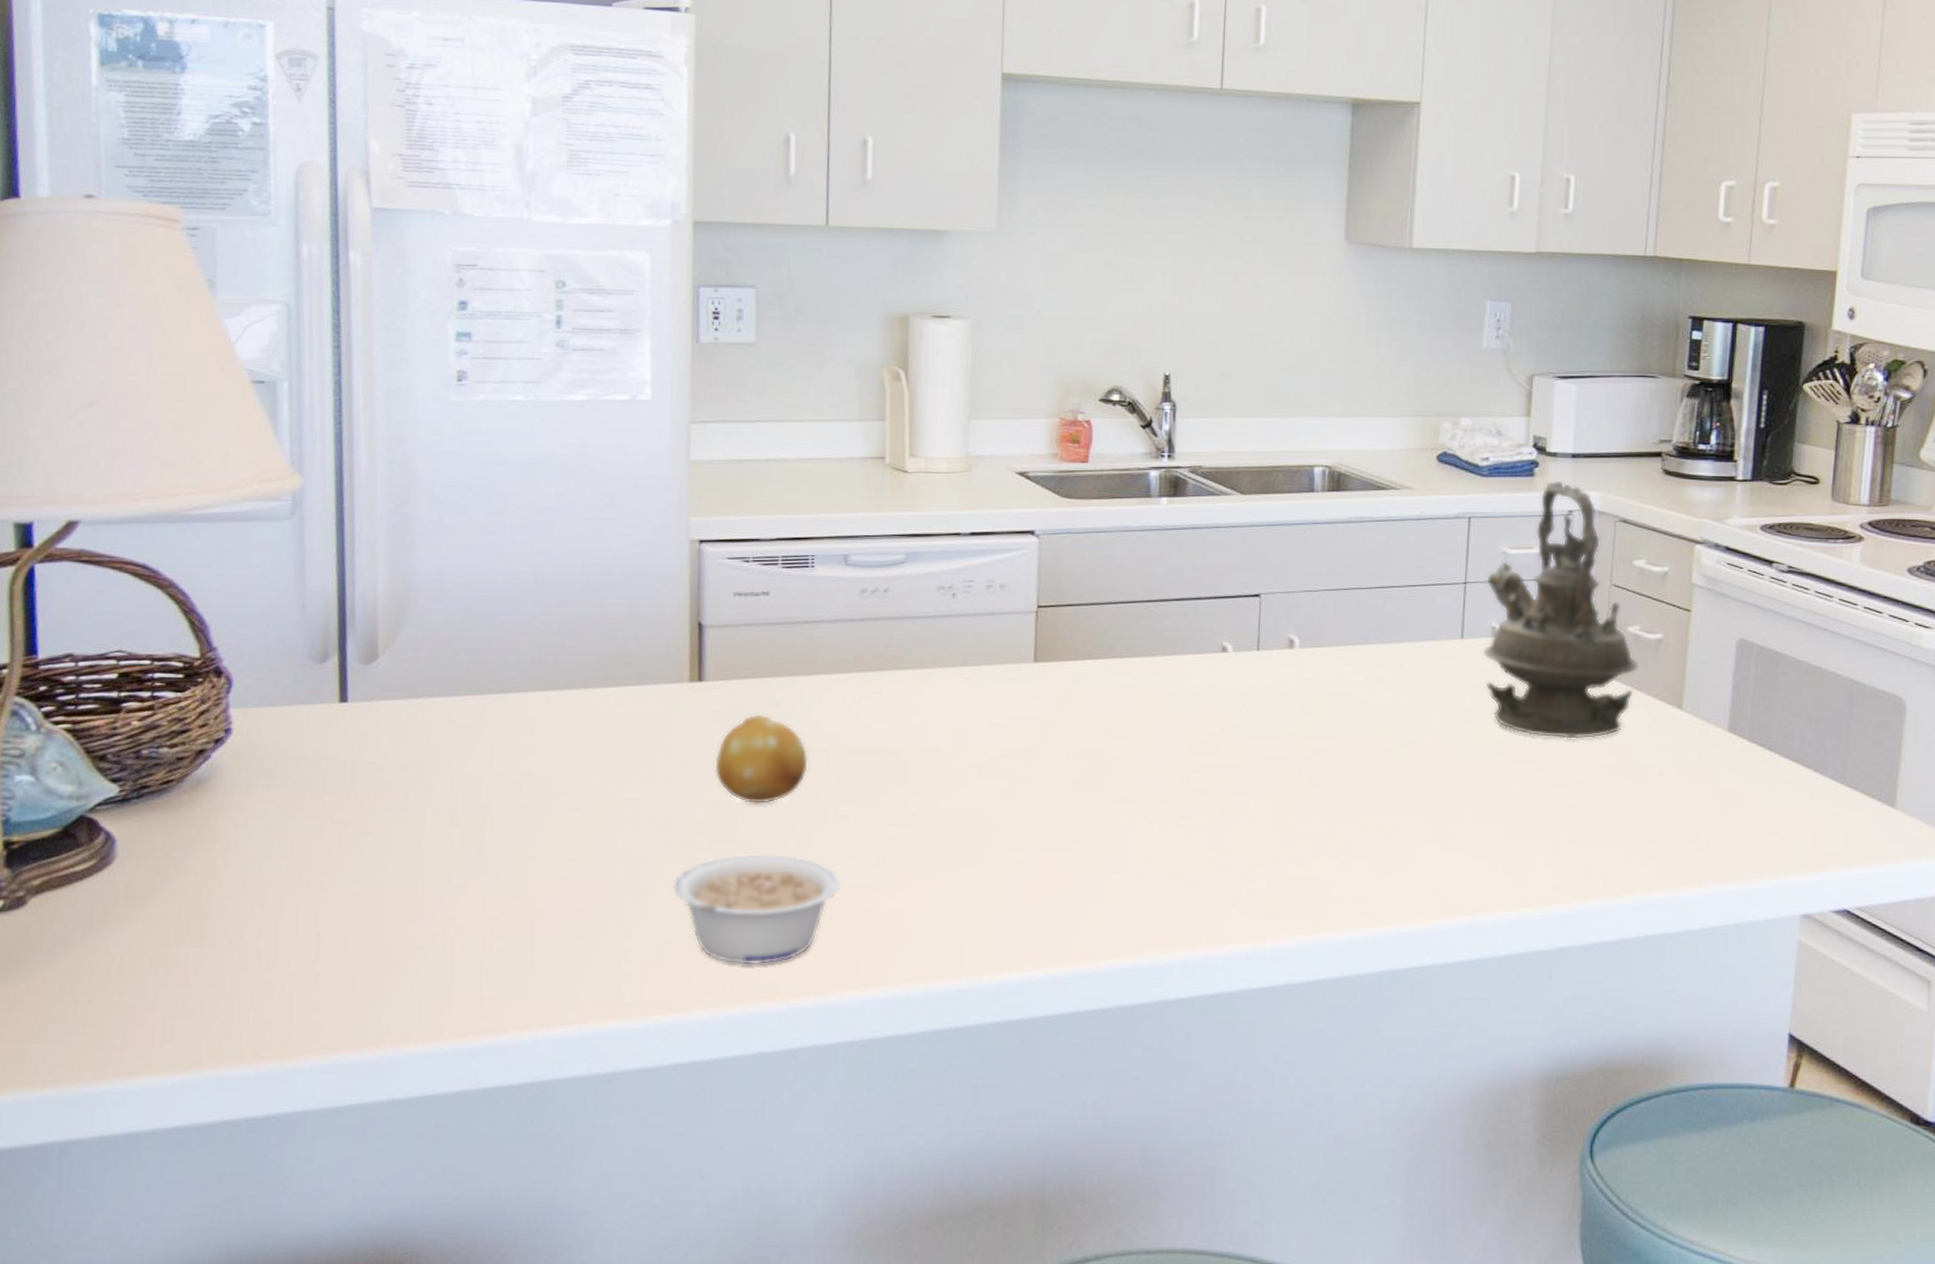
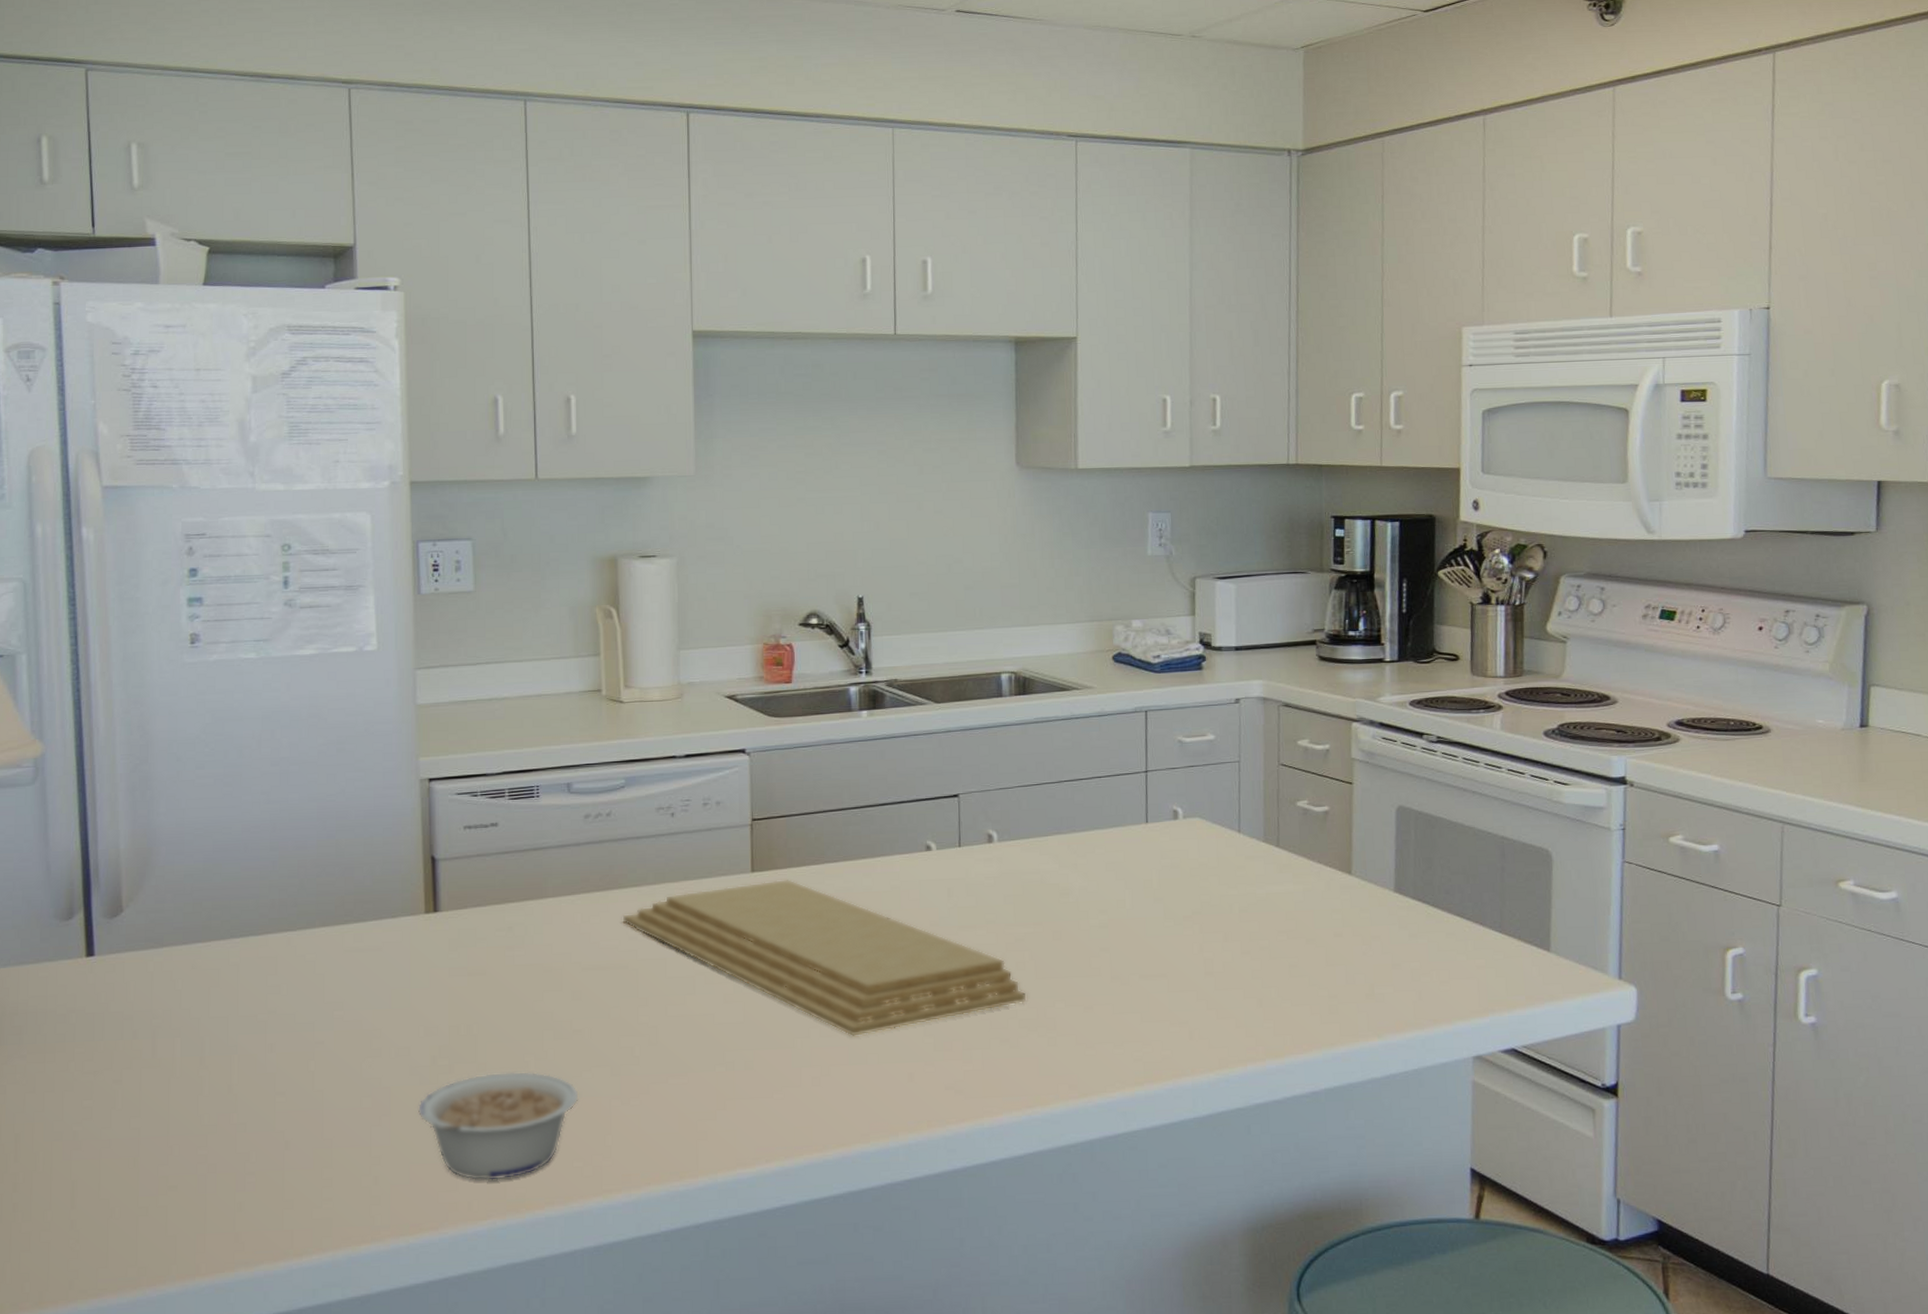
fruit: present [715,714,808,805] -> none [453,939,542,1026]
cutting board: none [895,671,1319,845] -> present [622,878,1026,1037]
teapot: present [1483,480,1639,739] -> none [1166,672,1310,910]

